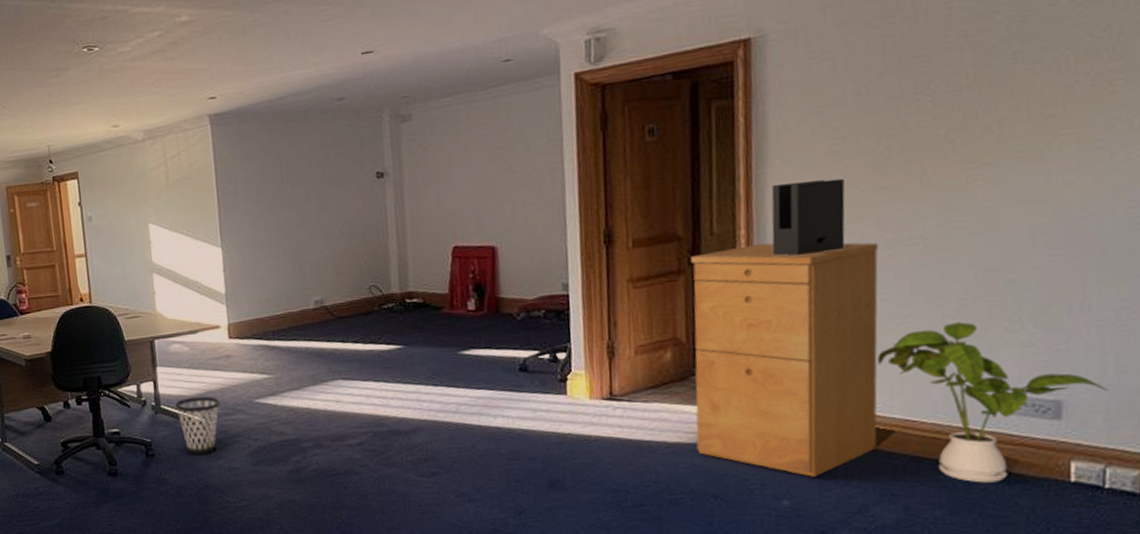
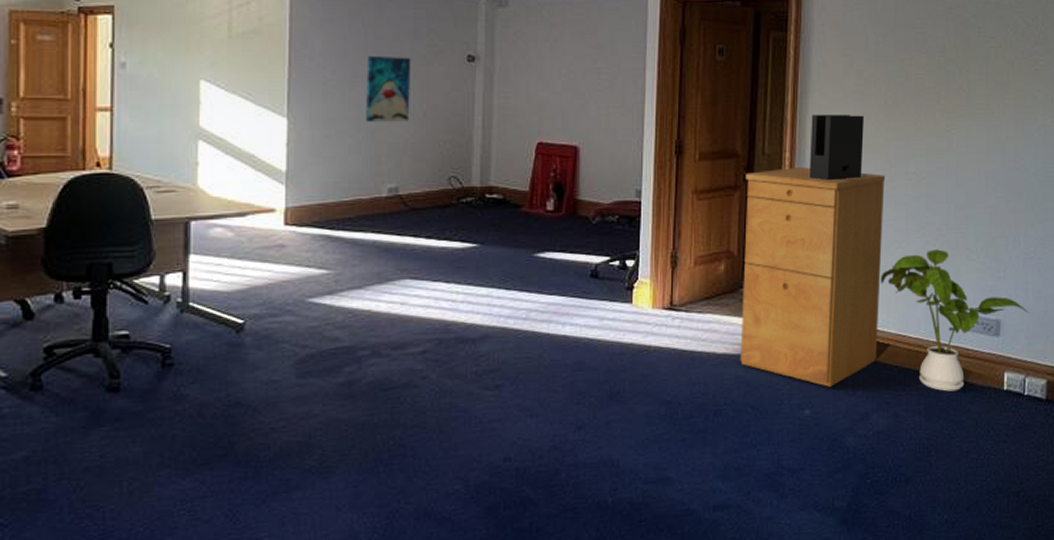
wastebasket: present [175,396,220,454] -> none [208,292,265,364]
wall art: none [284,181,328,244] -> present [365,56,412,122]

